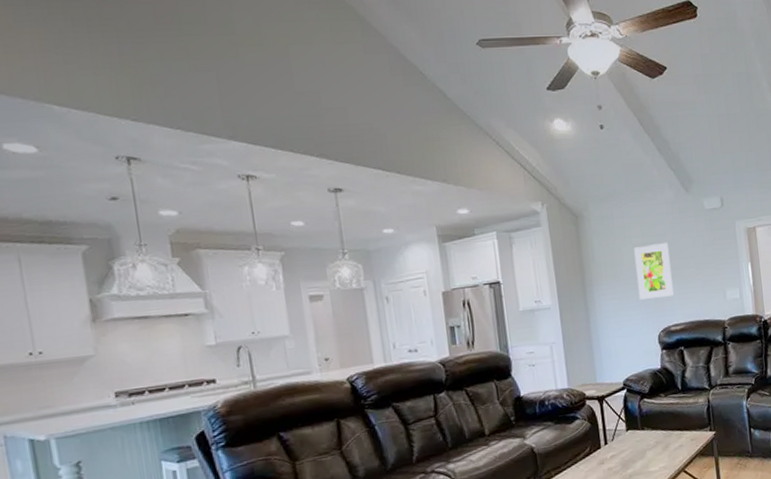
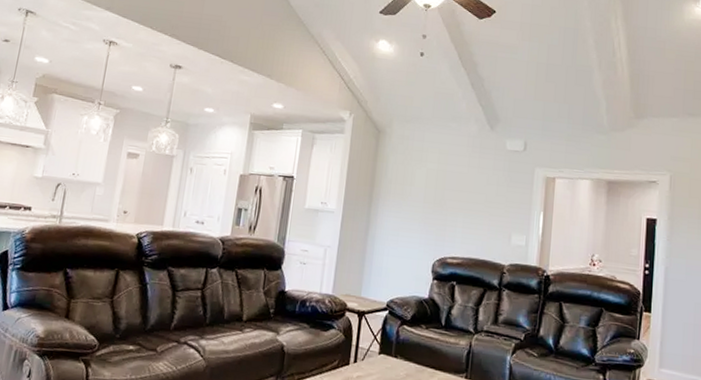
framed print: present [634,242,674,300] -> none [421,172,462,228]

